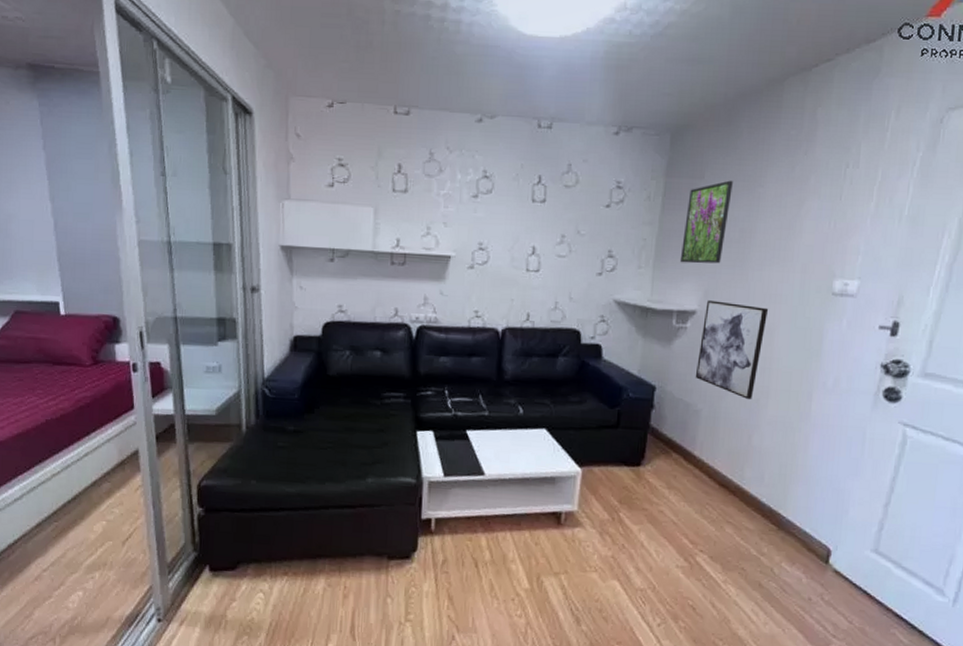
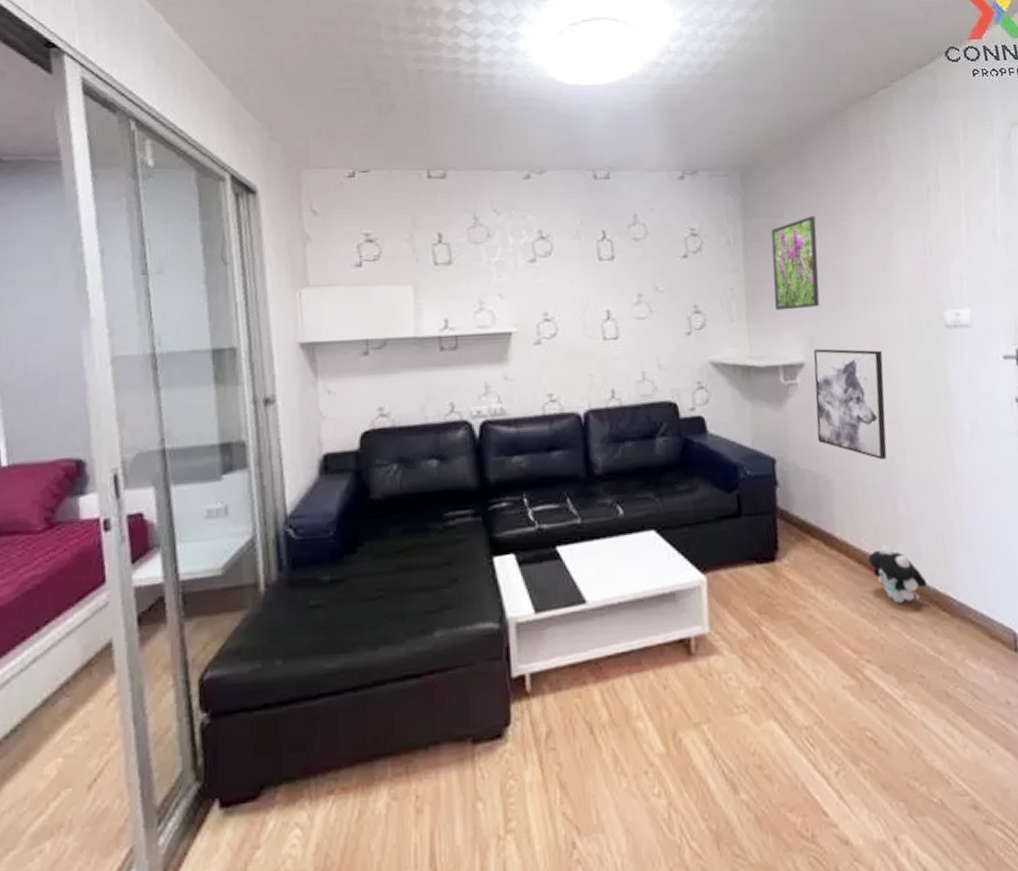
plush toy: none [718,467,764,513] -> present [868,545,928,604]

